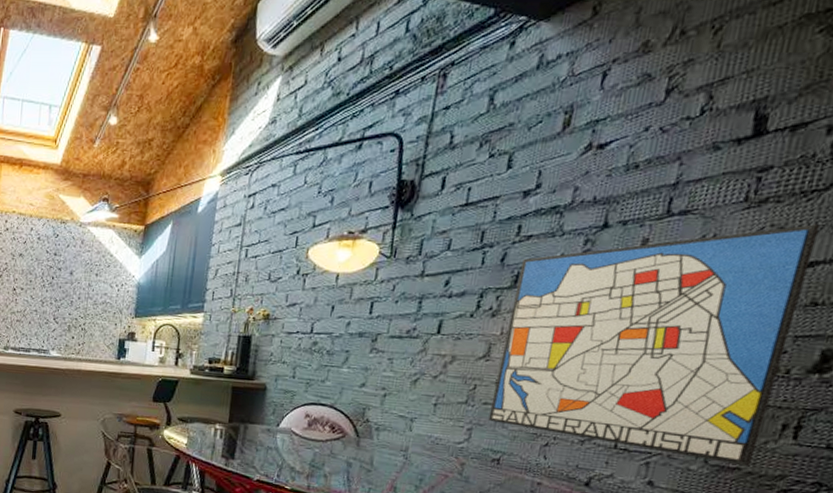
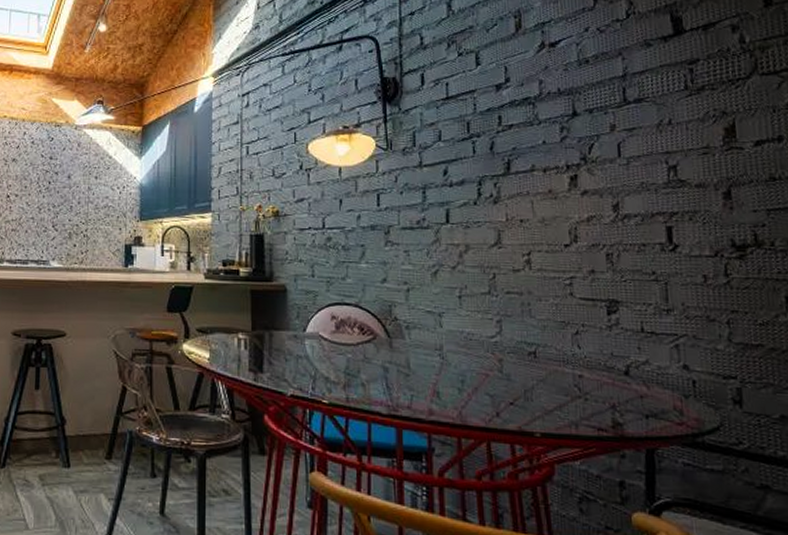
wall art: present [488,224,820,467] -> none [510,108,771,343]

